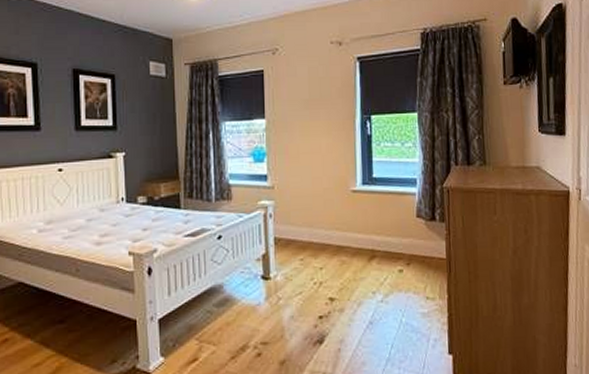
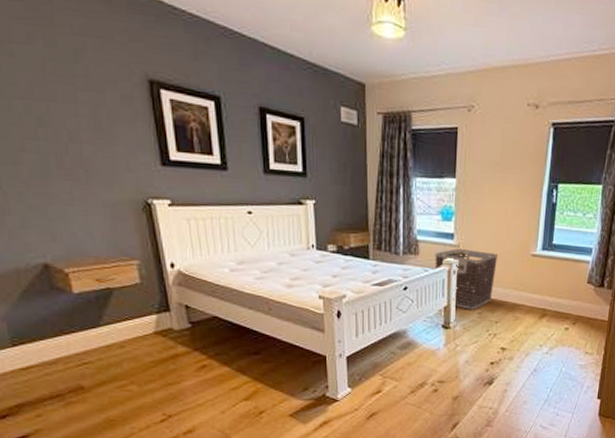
clothes hamper: none [249,189,316,256] -> present [435,248,499,310]

